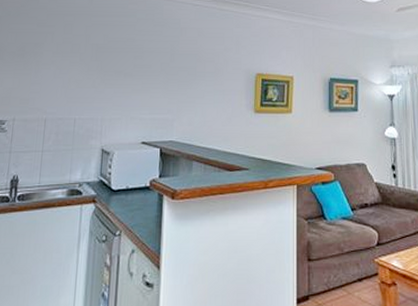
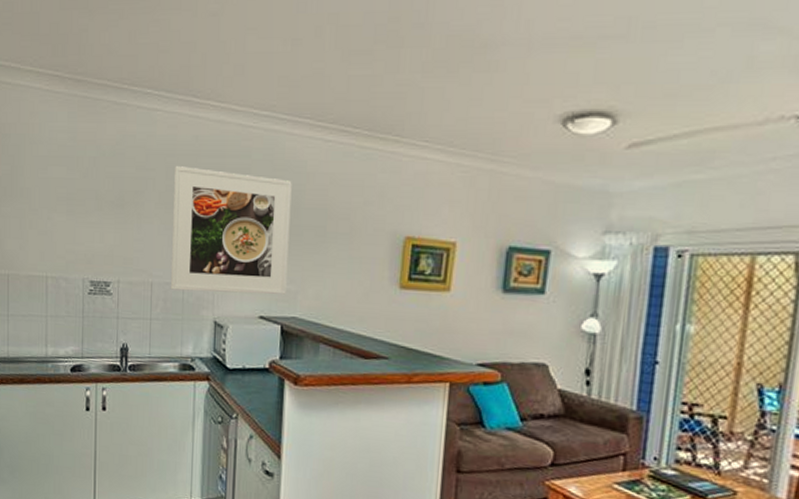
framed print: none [62,23,169,124] -> present [170,166,292,295]

